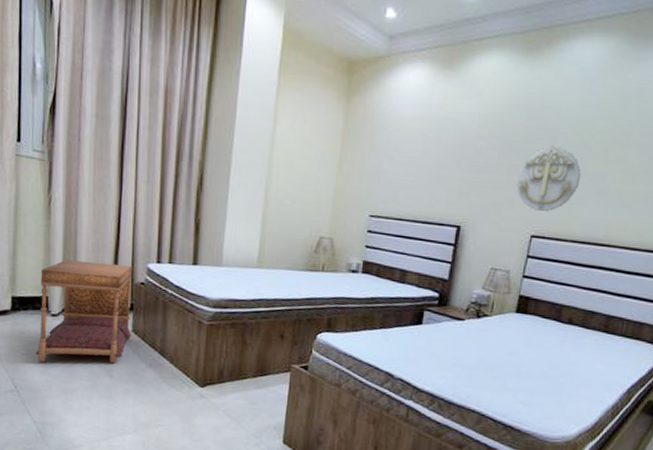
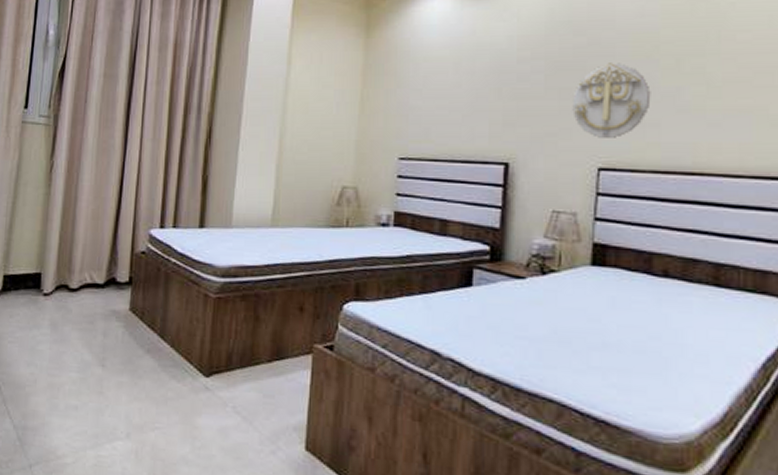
canopy bed: present [35,259,133,364] -> none [22,230,133,351]

